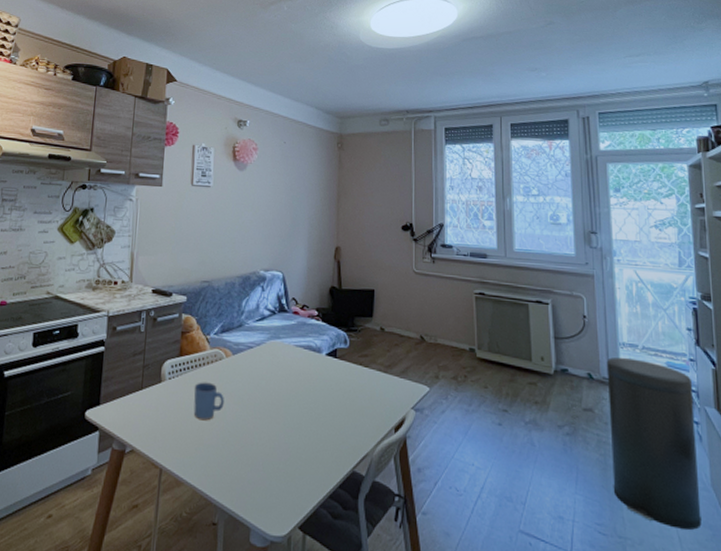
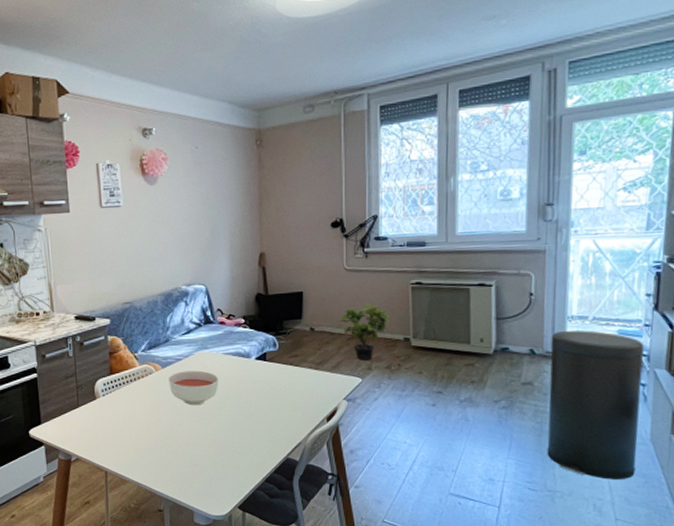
mug: present [193,382,224,421] -> none [127,395,158,428]
bowl: none [237,360,289,399] -> present [168,370,219,405]
potted plant: none [408,307,458,368] -> present [339,302,392,361]

